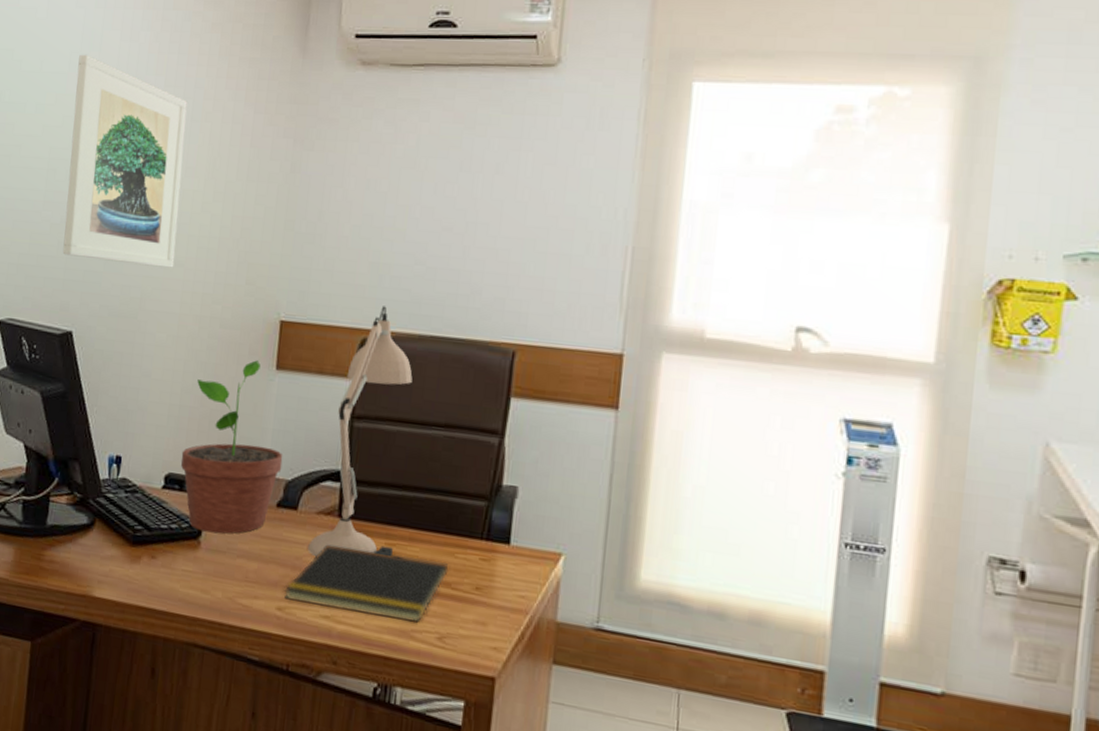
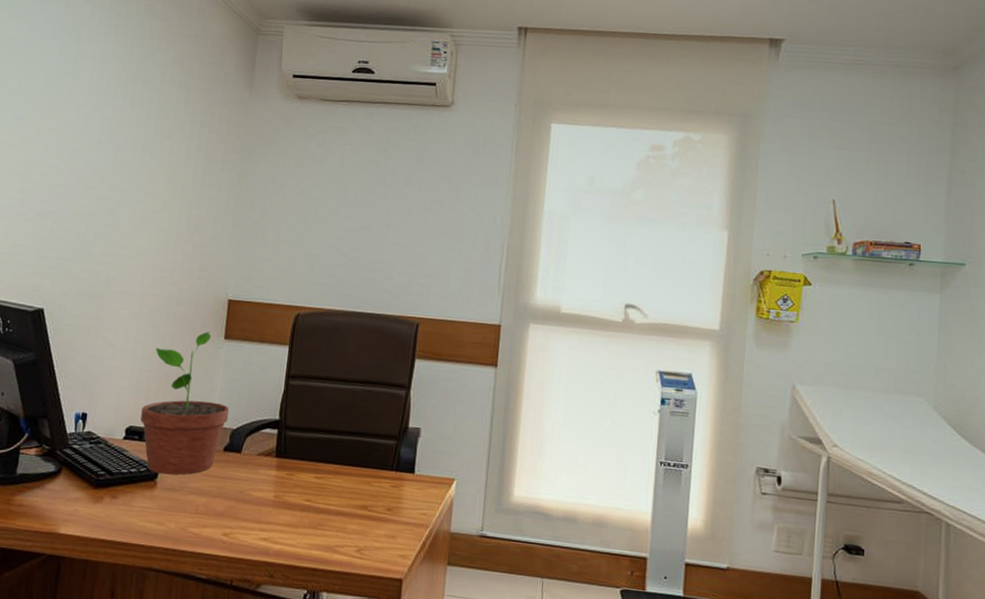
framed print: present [62,54,188,268] -> none [36,78,151,257]
notepad: present [284,544,449,623] -> none [229,480,366,539]
desk lamp: present [308,306,413,558] -> none [250,288,338,491]

